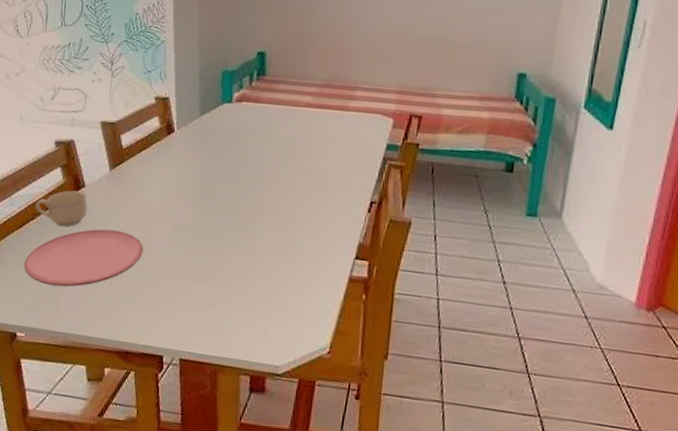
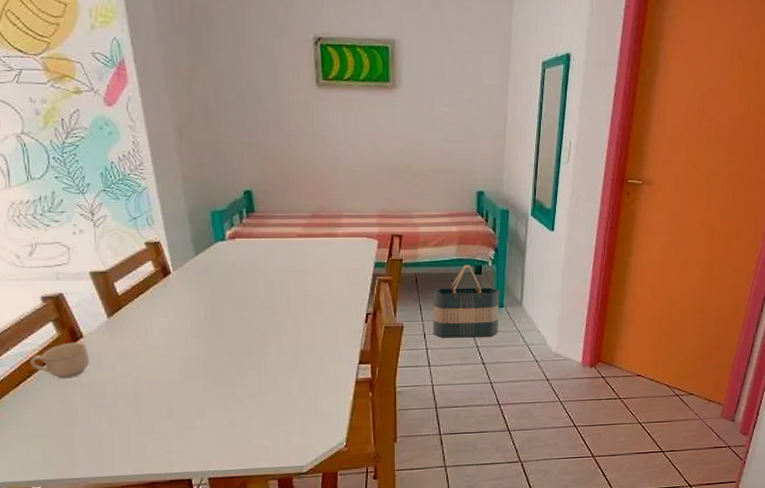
plate: present [24,229,144,287] -> none [28,374,156,437]
tote bag: none [445,159,534,251] -> present [432,264,500,338]

